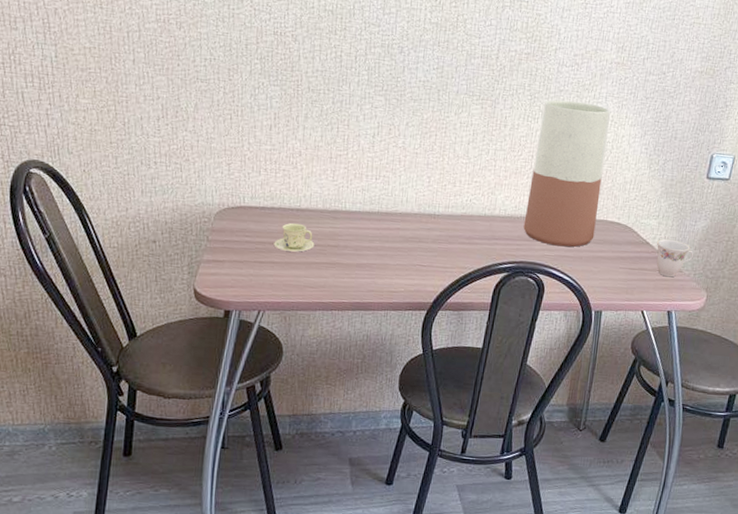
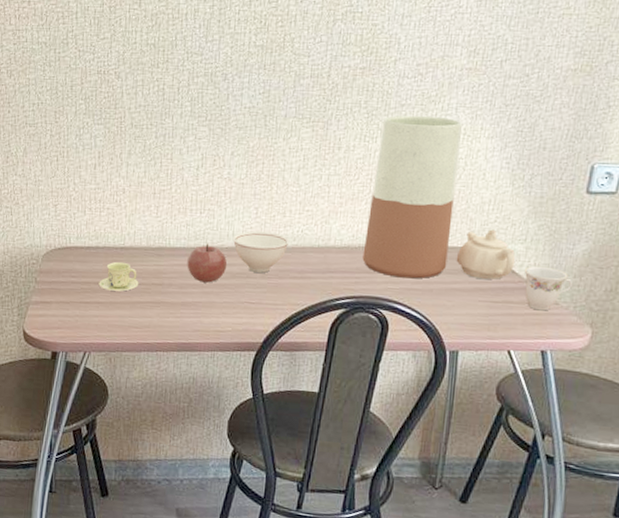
fruit: none [362,208,401,246] -> present [187,243,228,283]
bowl: none [406,198,459,239] -> present [232,231,290,274]
teapot: none [602,205,650,250] -> present [456,229,516,280]

